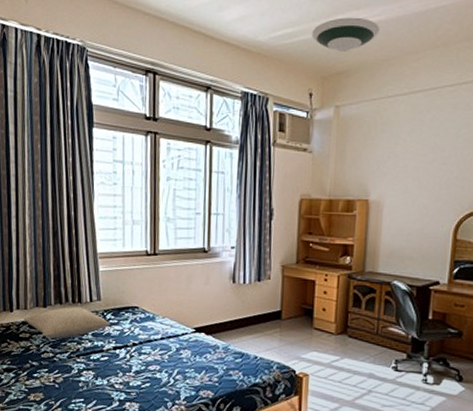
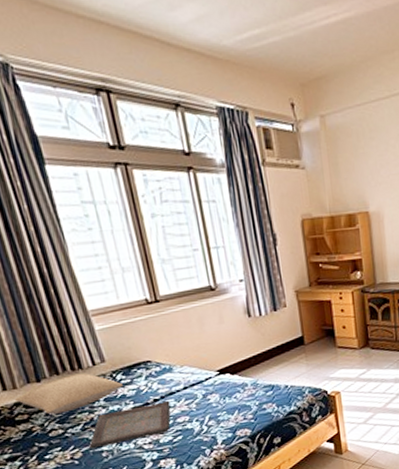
serving tray: none [70,346,146,377] -> present [89,400,171,449]
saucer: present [311,17,380,53] -> none [281,13,352,56]

